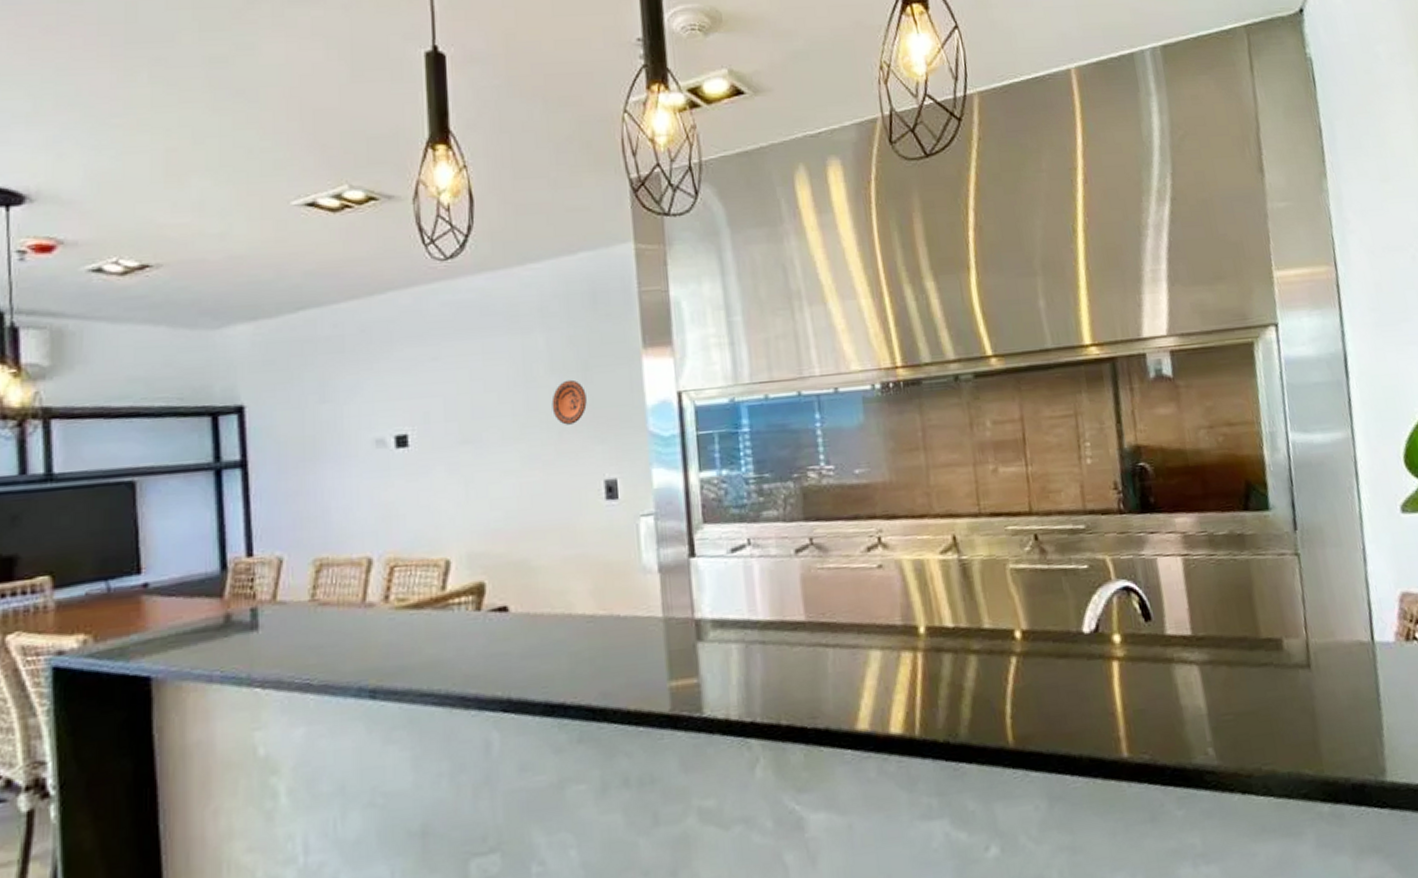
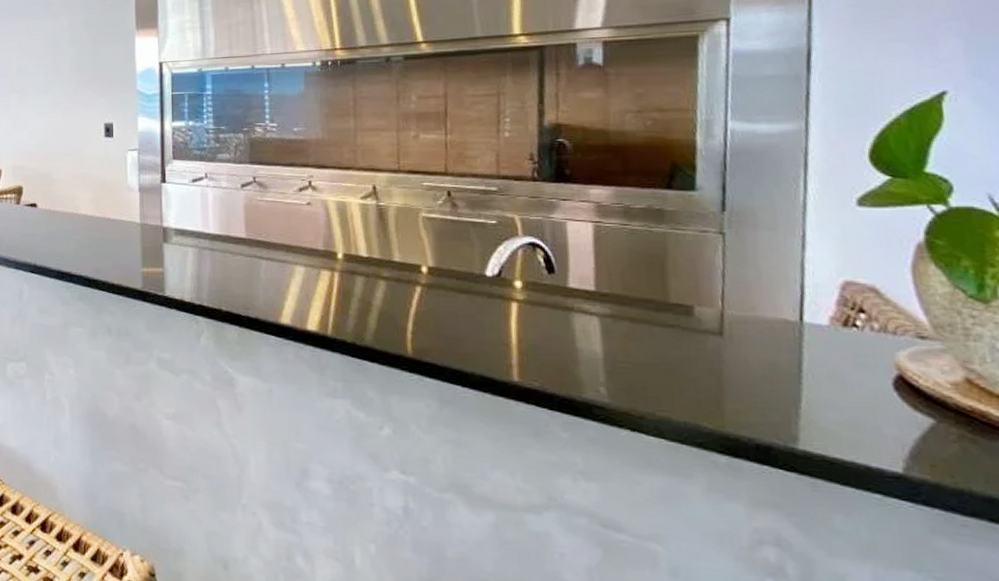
decorative plate: present [551,379,587,425] -> none [71,51,95,83]

